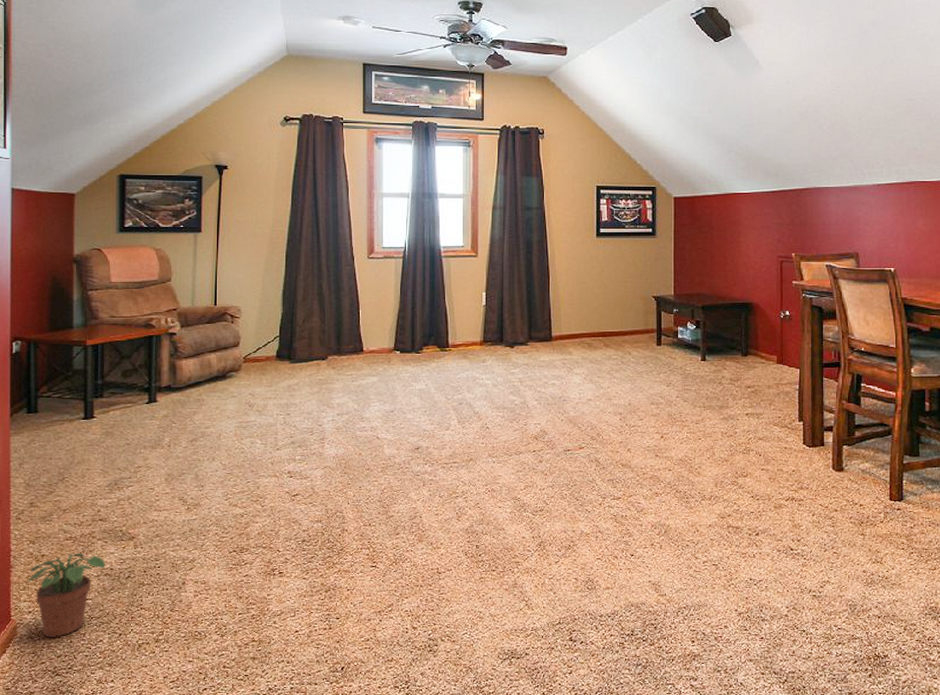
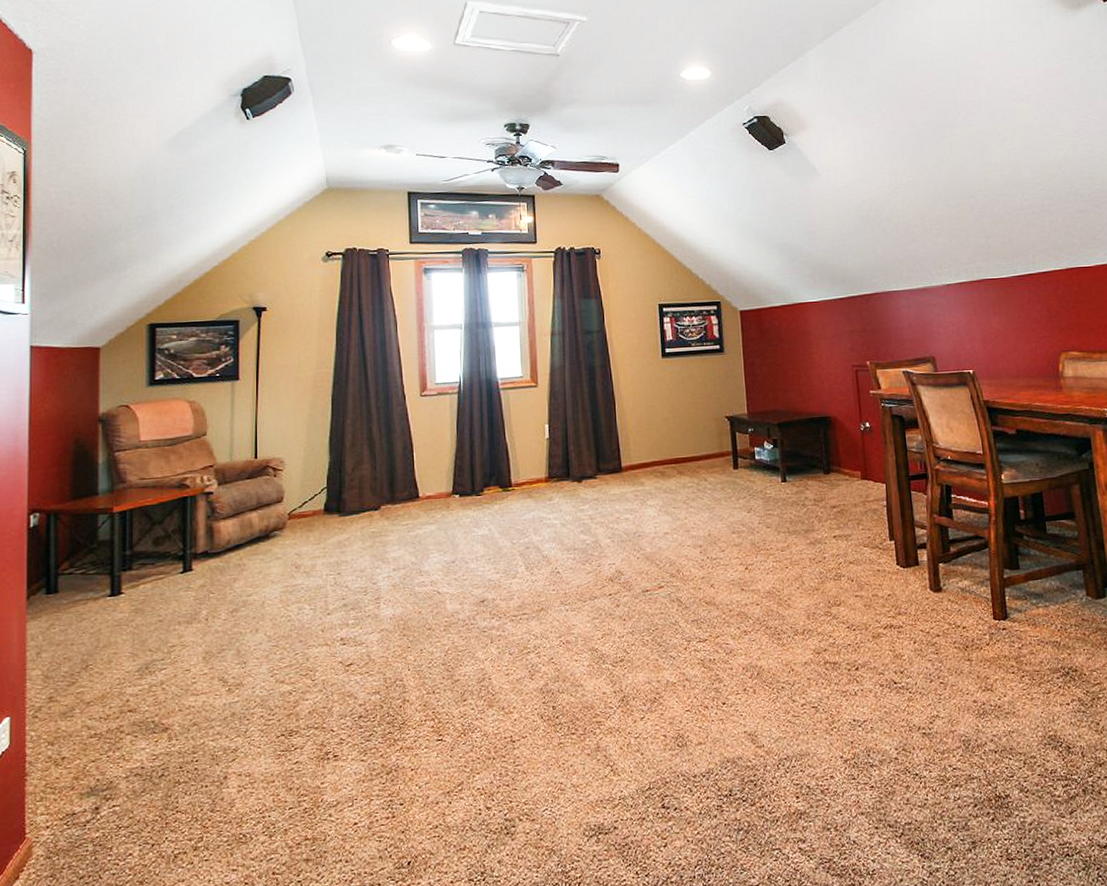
potted plant: present [27,553,105,637] -> none [44,752,135,856]

